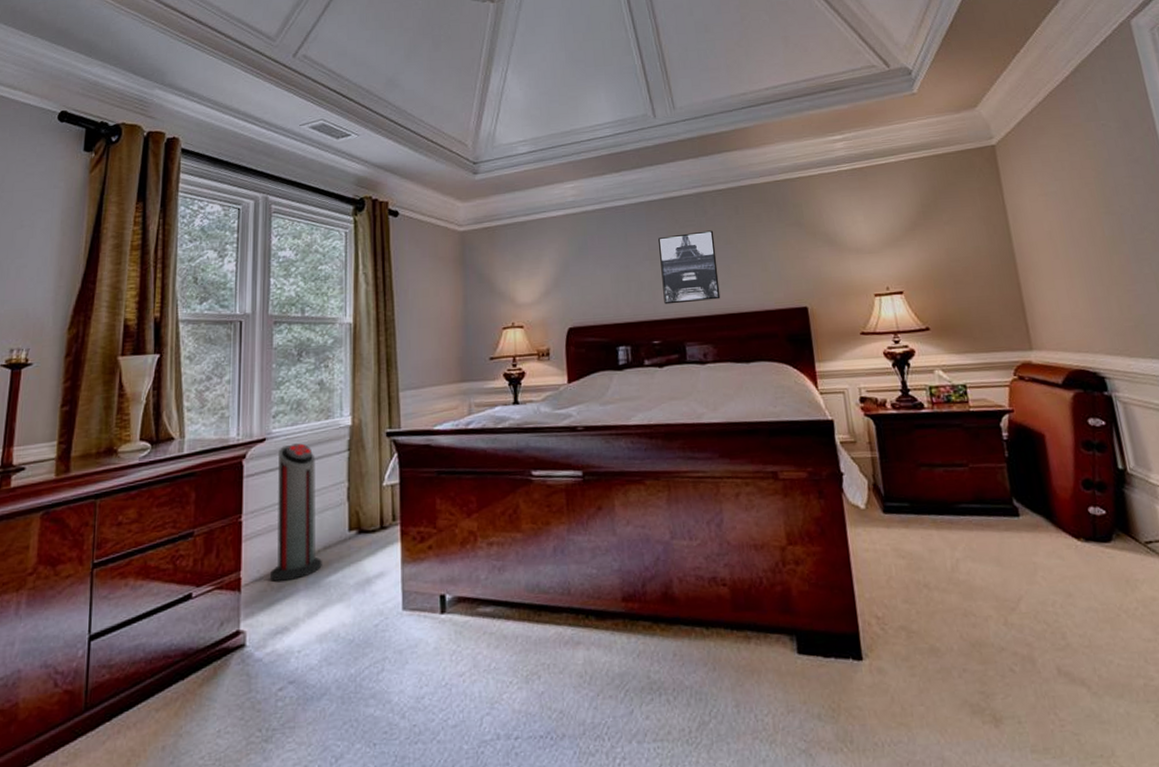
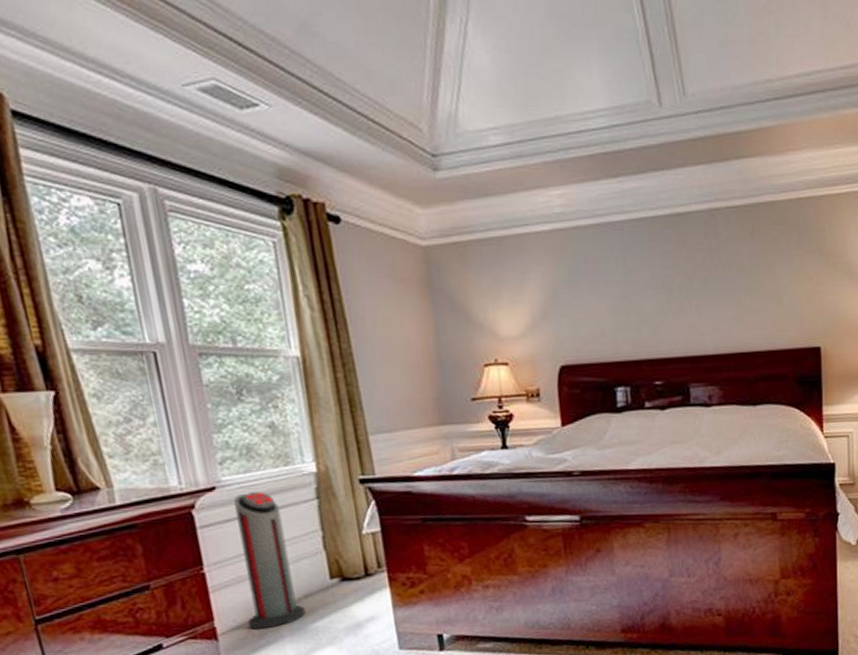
wall art: present [658,230,721,305] -> none [662,256,730,342]

